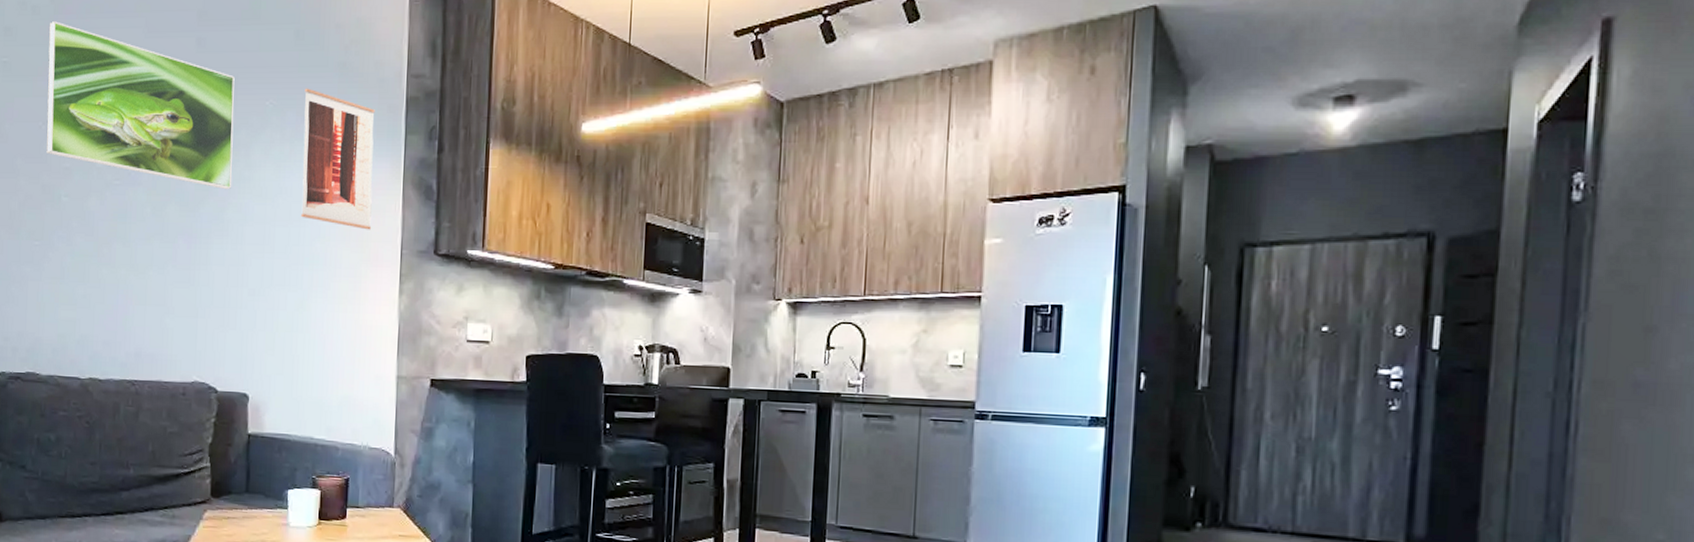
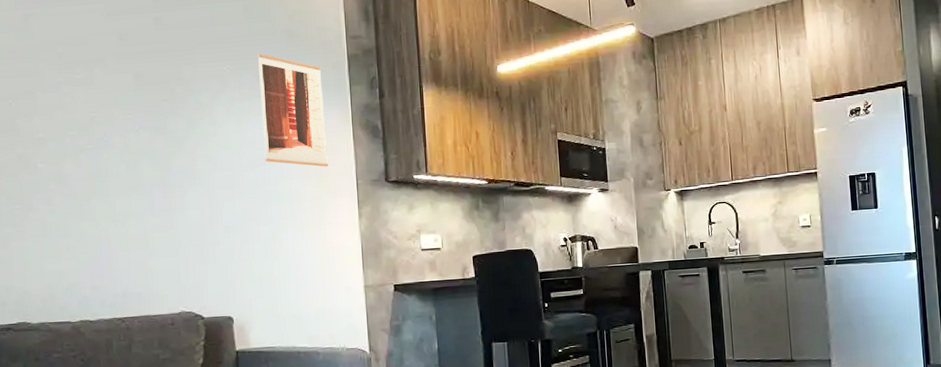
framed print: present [46,21,235,190] -> none [12,11,199,145]

